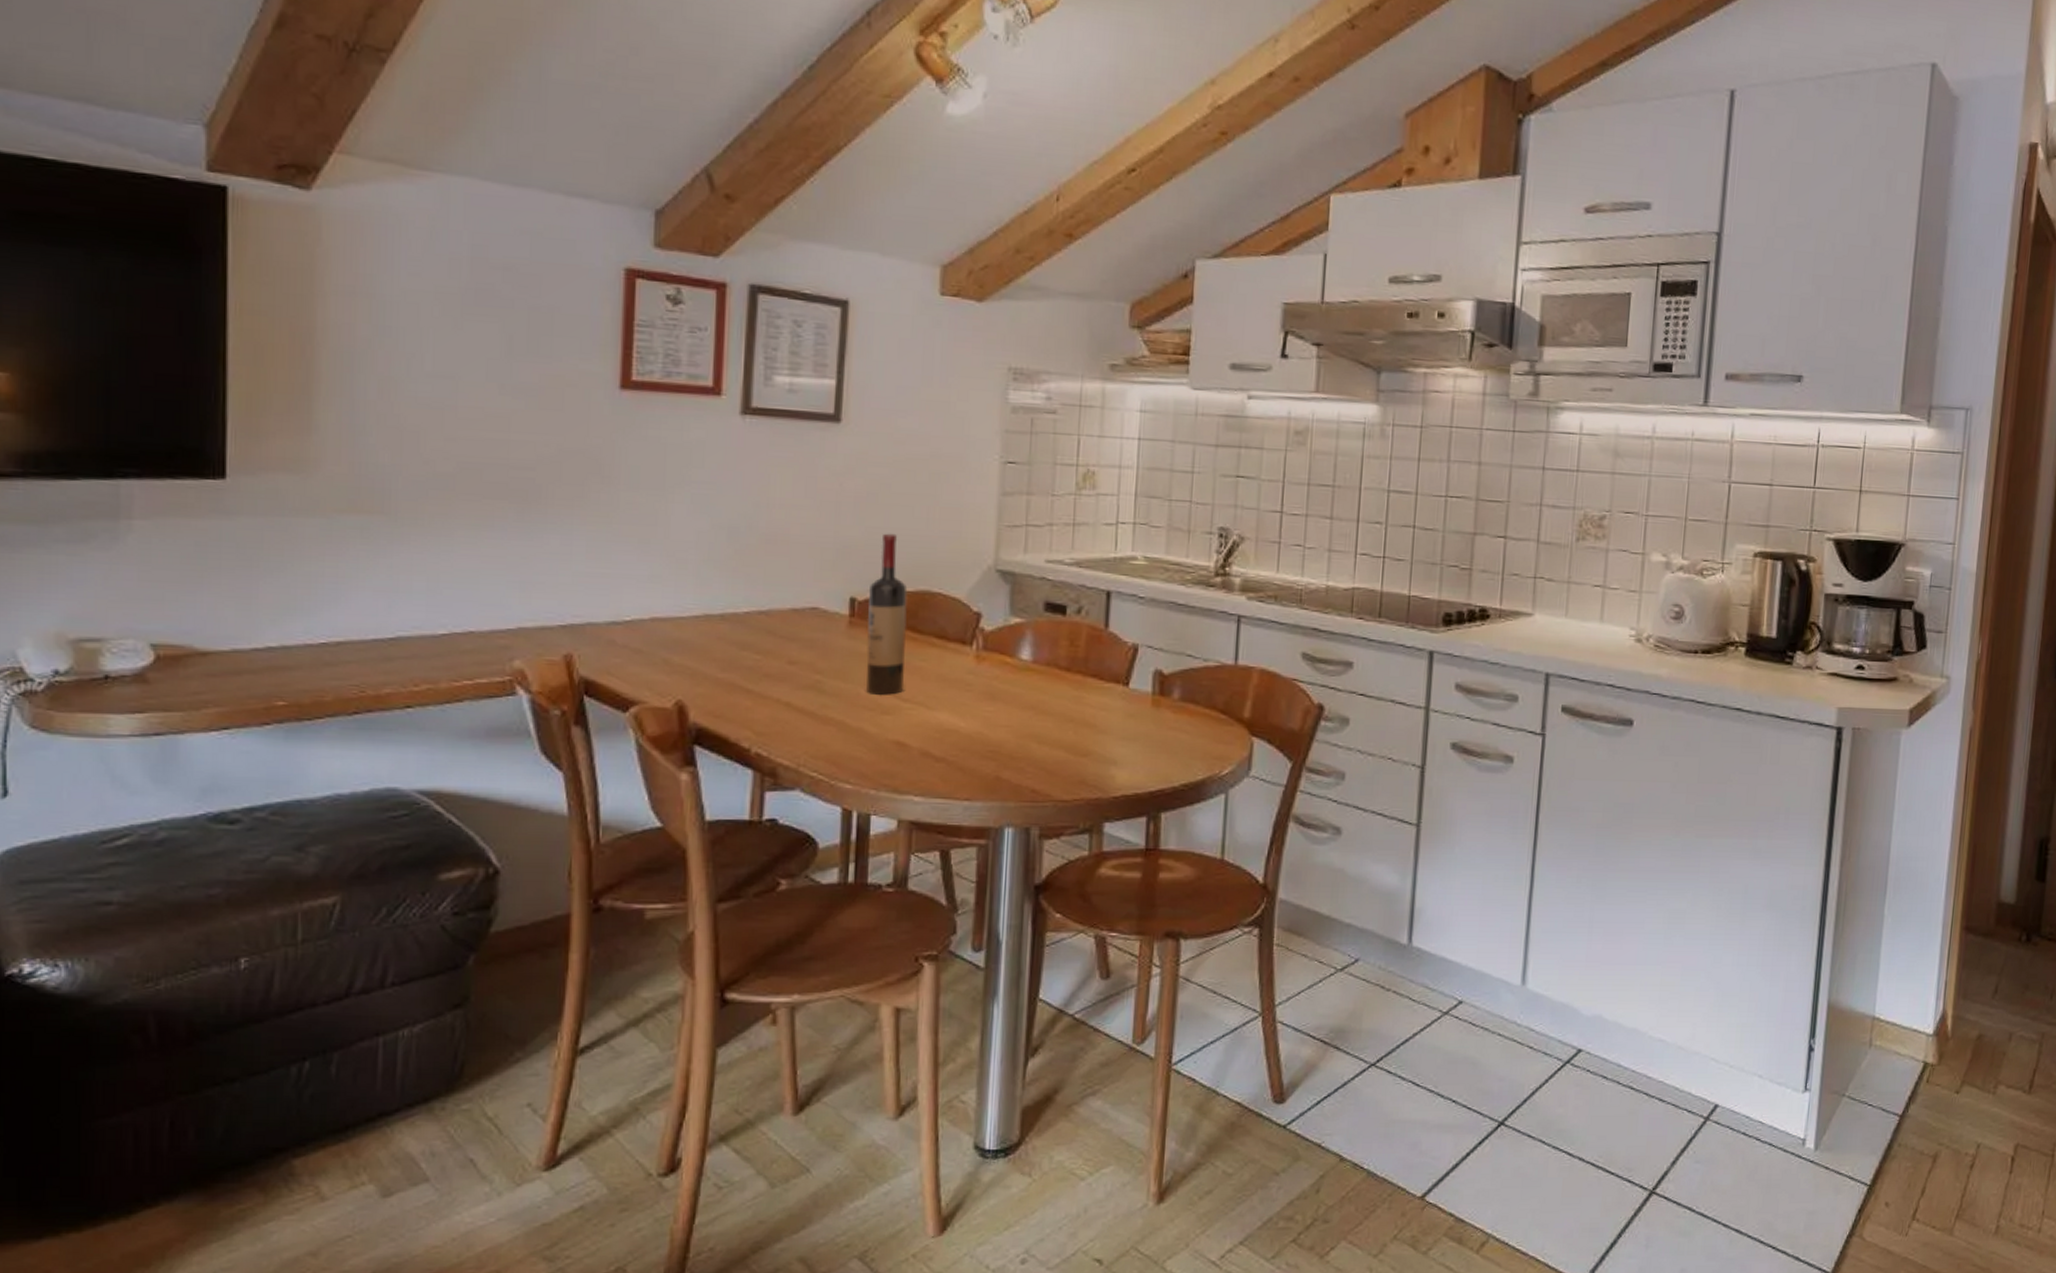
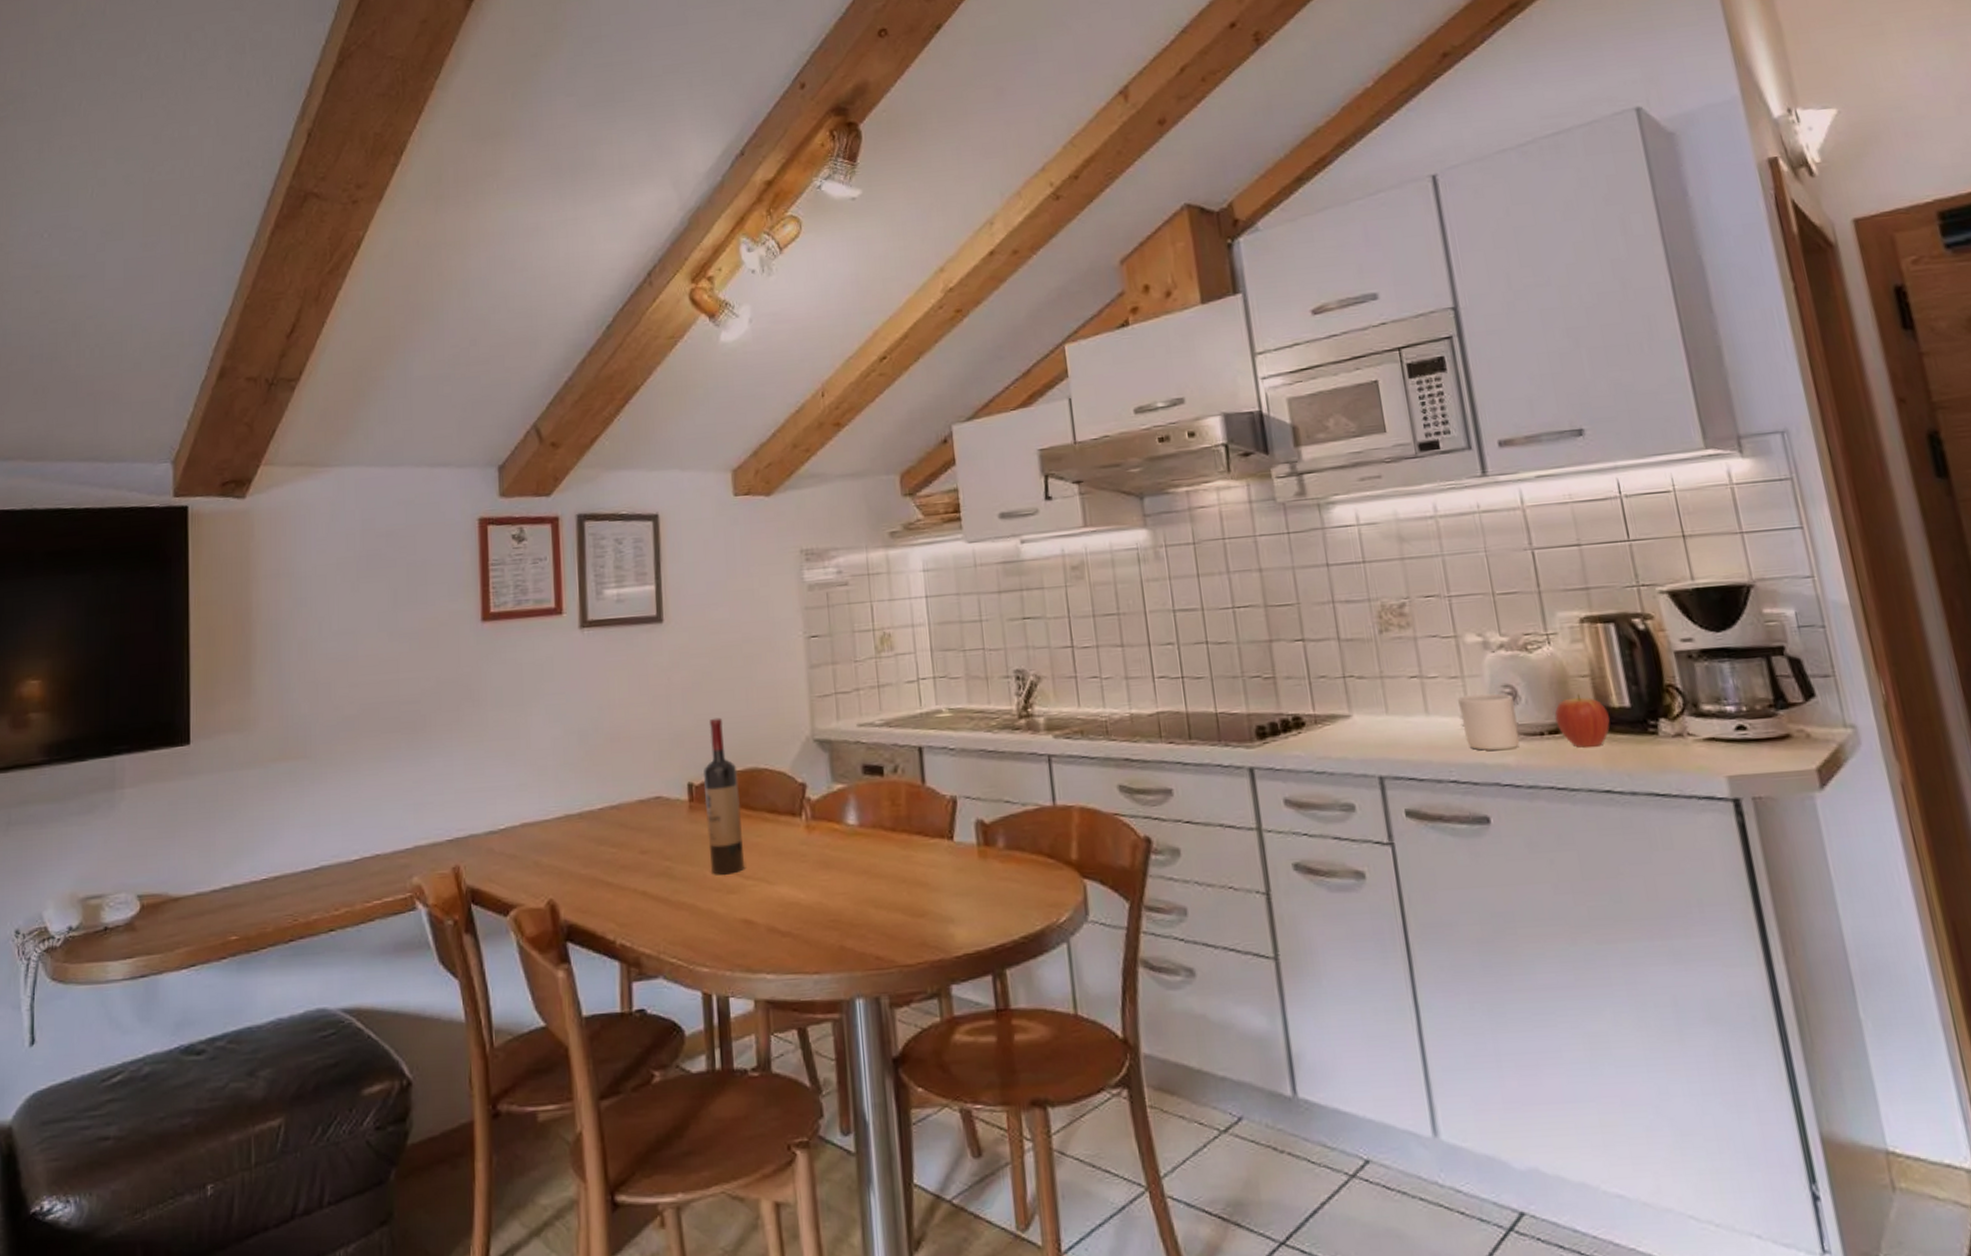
mug: none [1630,609,1679,663] -> present [1458,693,1520,751]
fruit: none [1710,619,1756,669] -> present [1554,693,1611,748]

